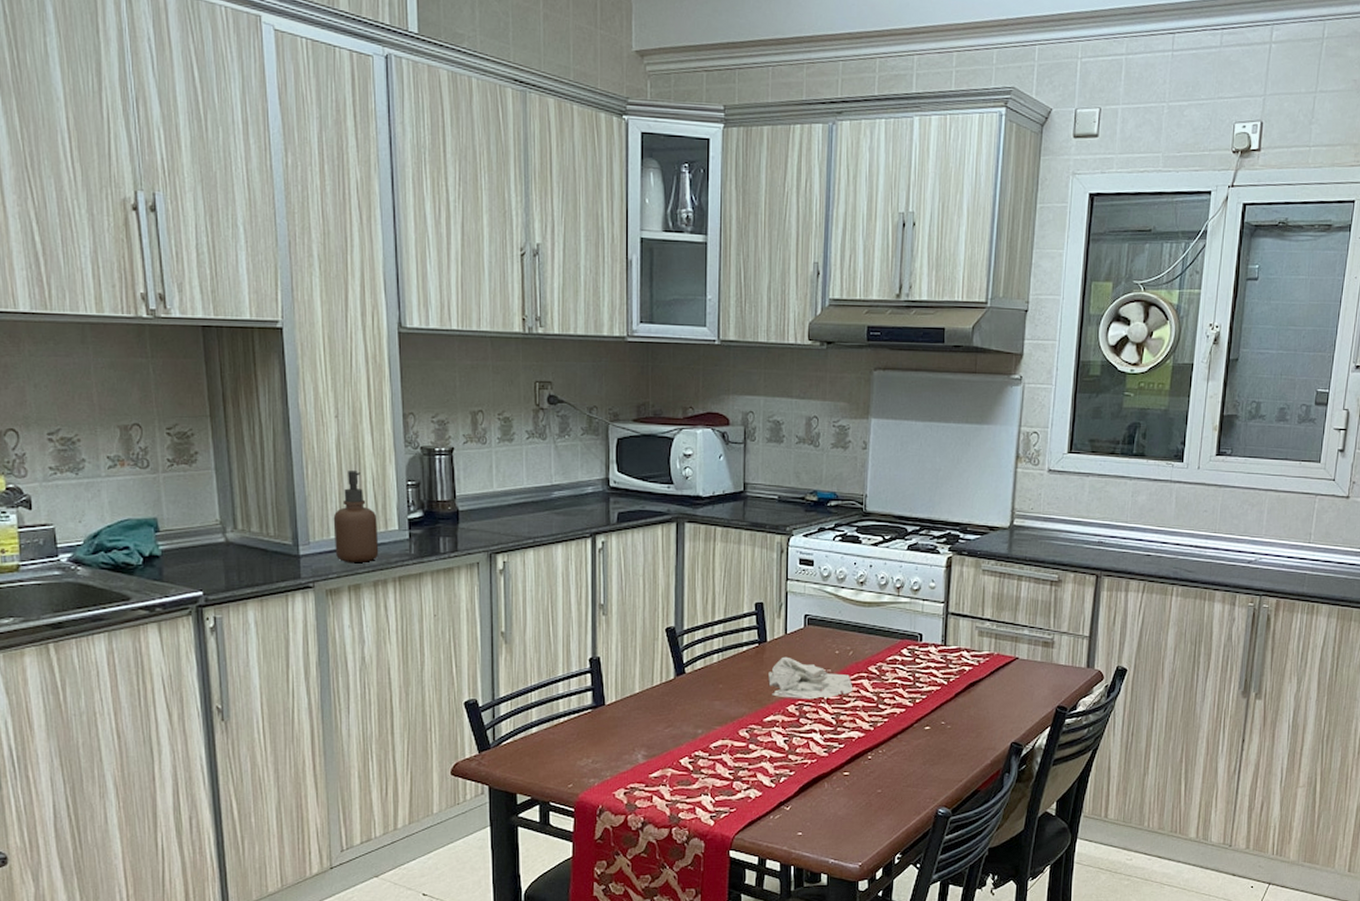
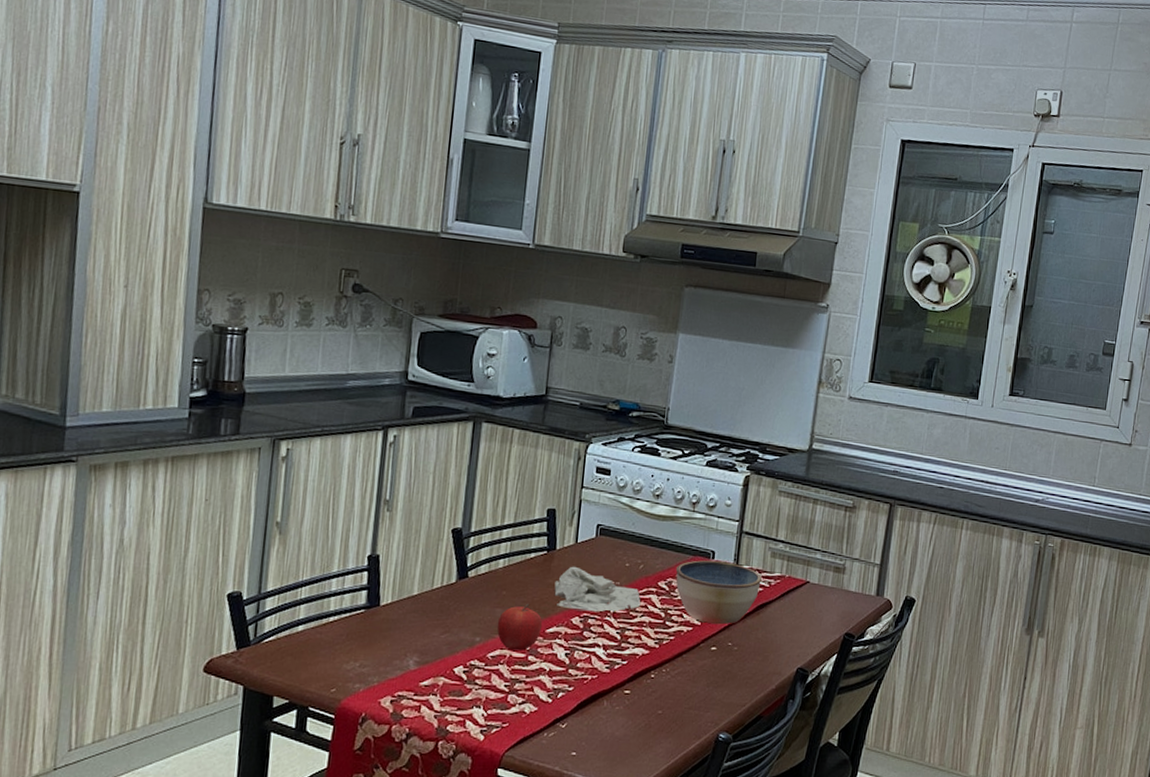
soap dispenser: present [333,471,379,564] -> none [105,343,157,440]
fruit: none [717,694,760,740] -> present [497,603,543,651]
bowl: none [885,643,970,705] -> present [676,560,762,625]

